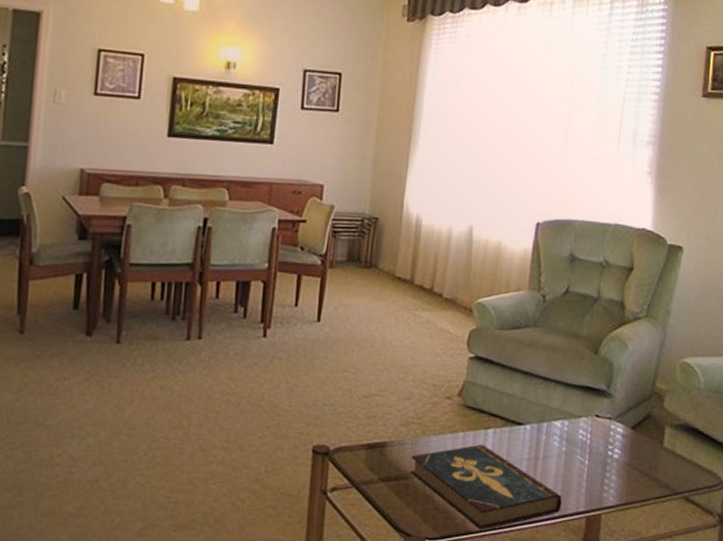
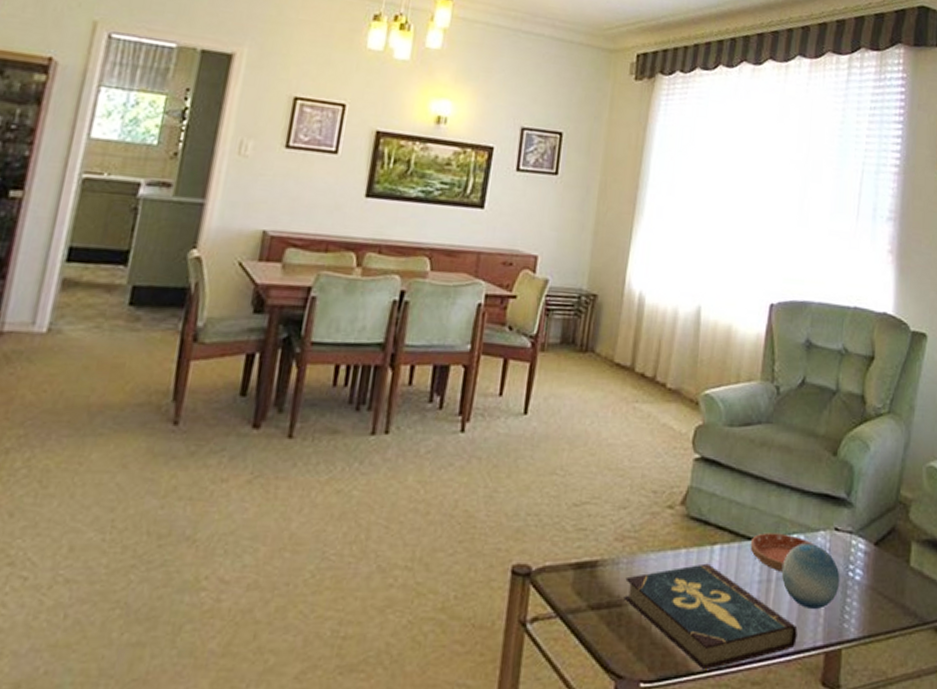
saucer: none [519,419,577,451] -> present [750,532,814,572]
decorative ball: none [547,428,600,481] -> present [781,543,840,609]

